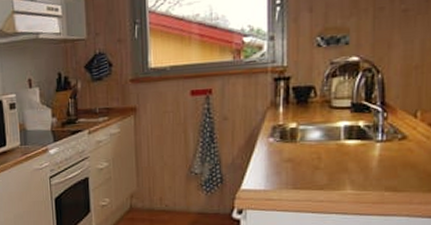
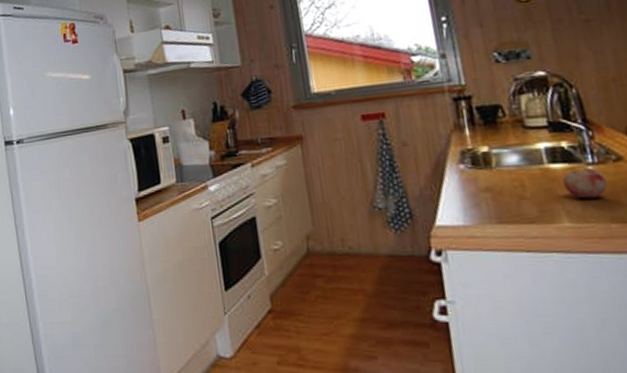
fruit: none [353,144,390,171] -> present [562,167,608,199]

